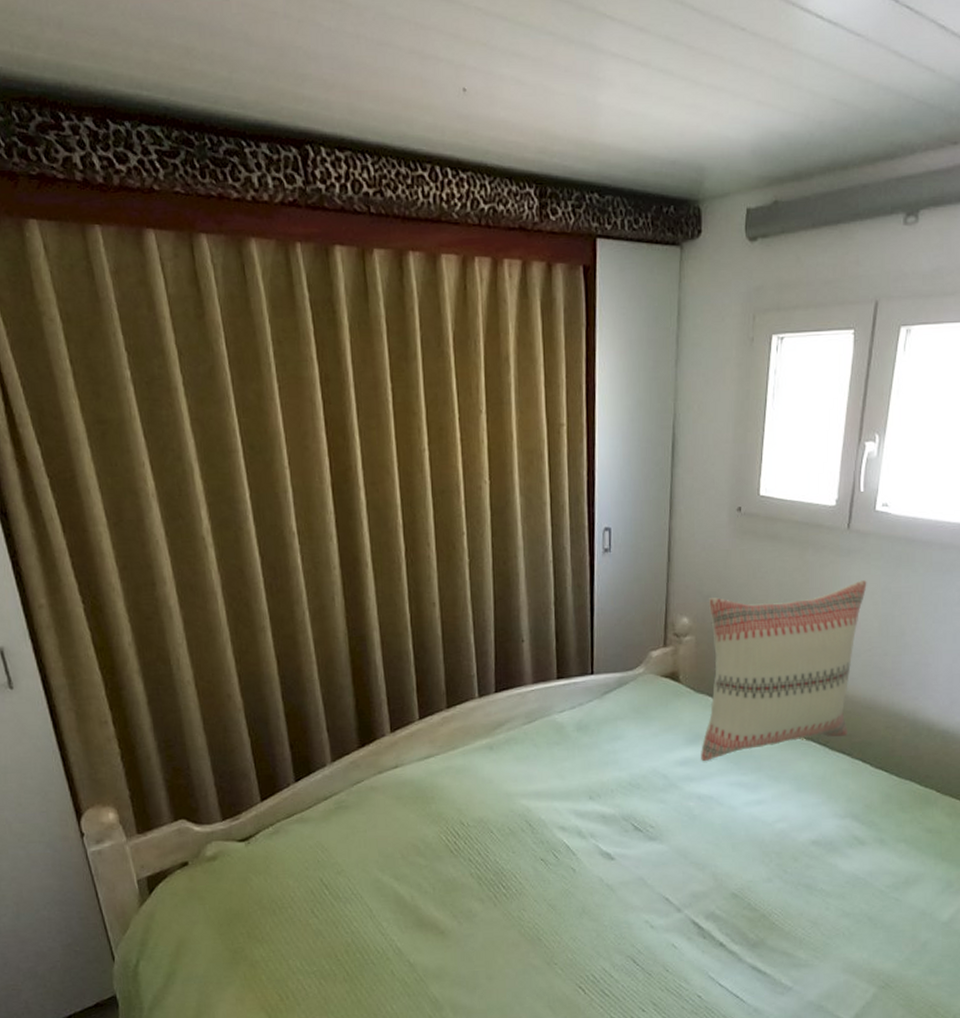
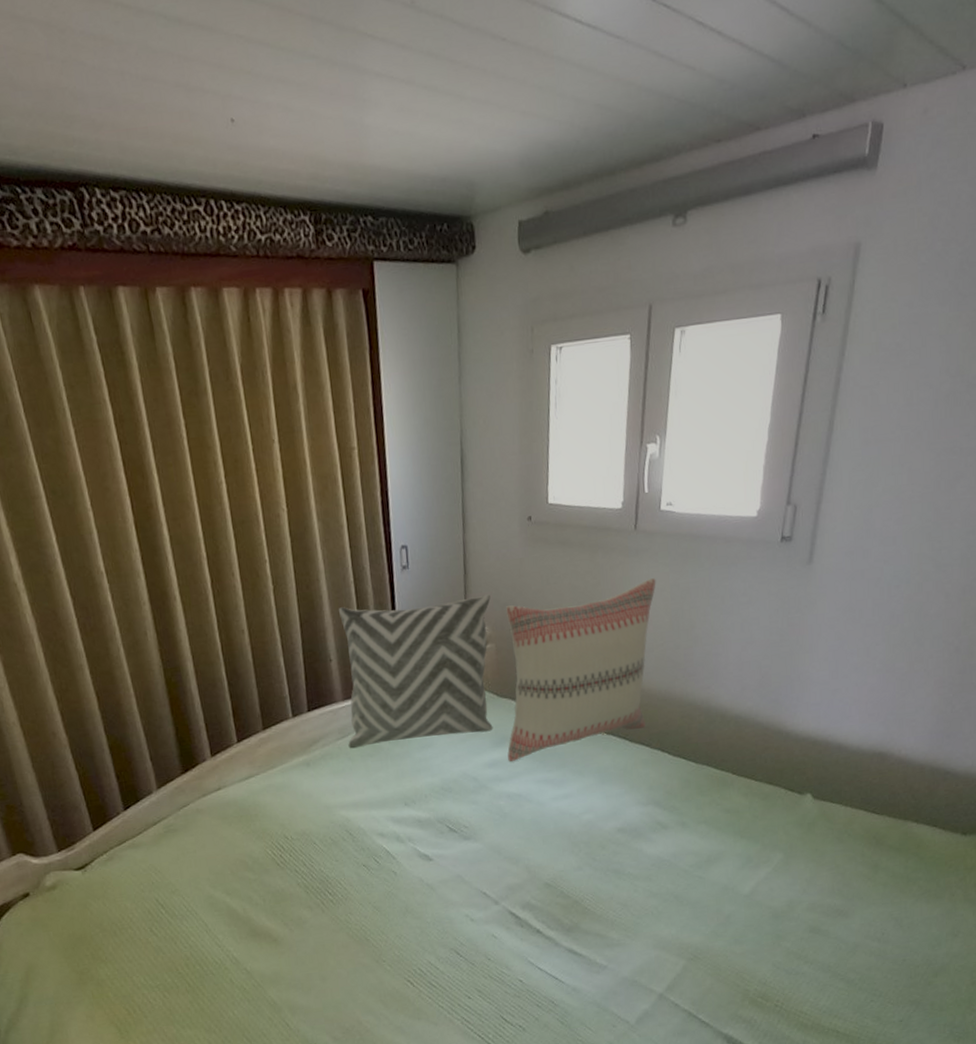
pillow: none [534,584,693,734] -> present [339,594,493,748]

